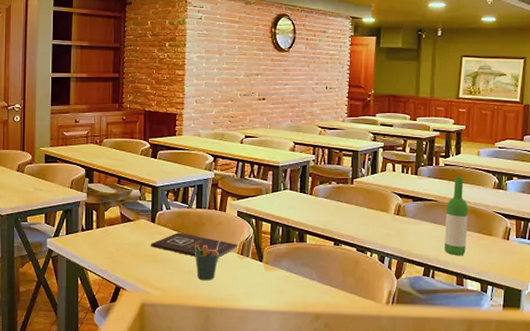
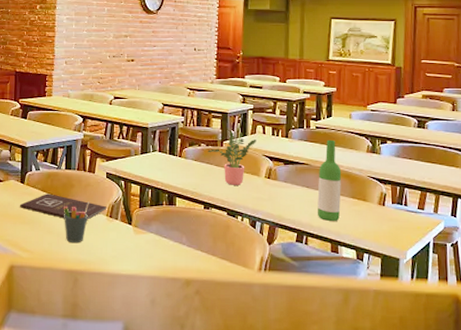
potted plant: none [338,168,386,222] -> present [207,130,256,185]

